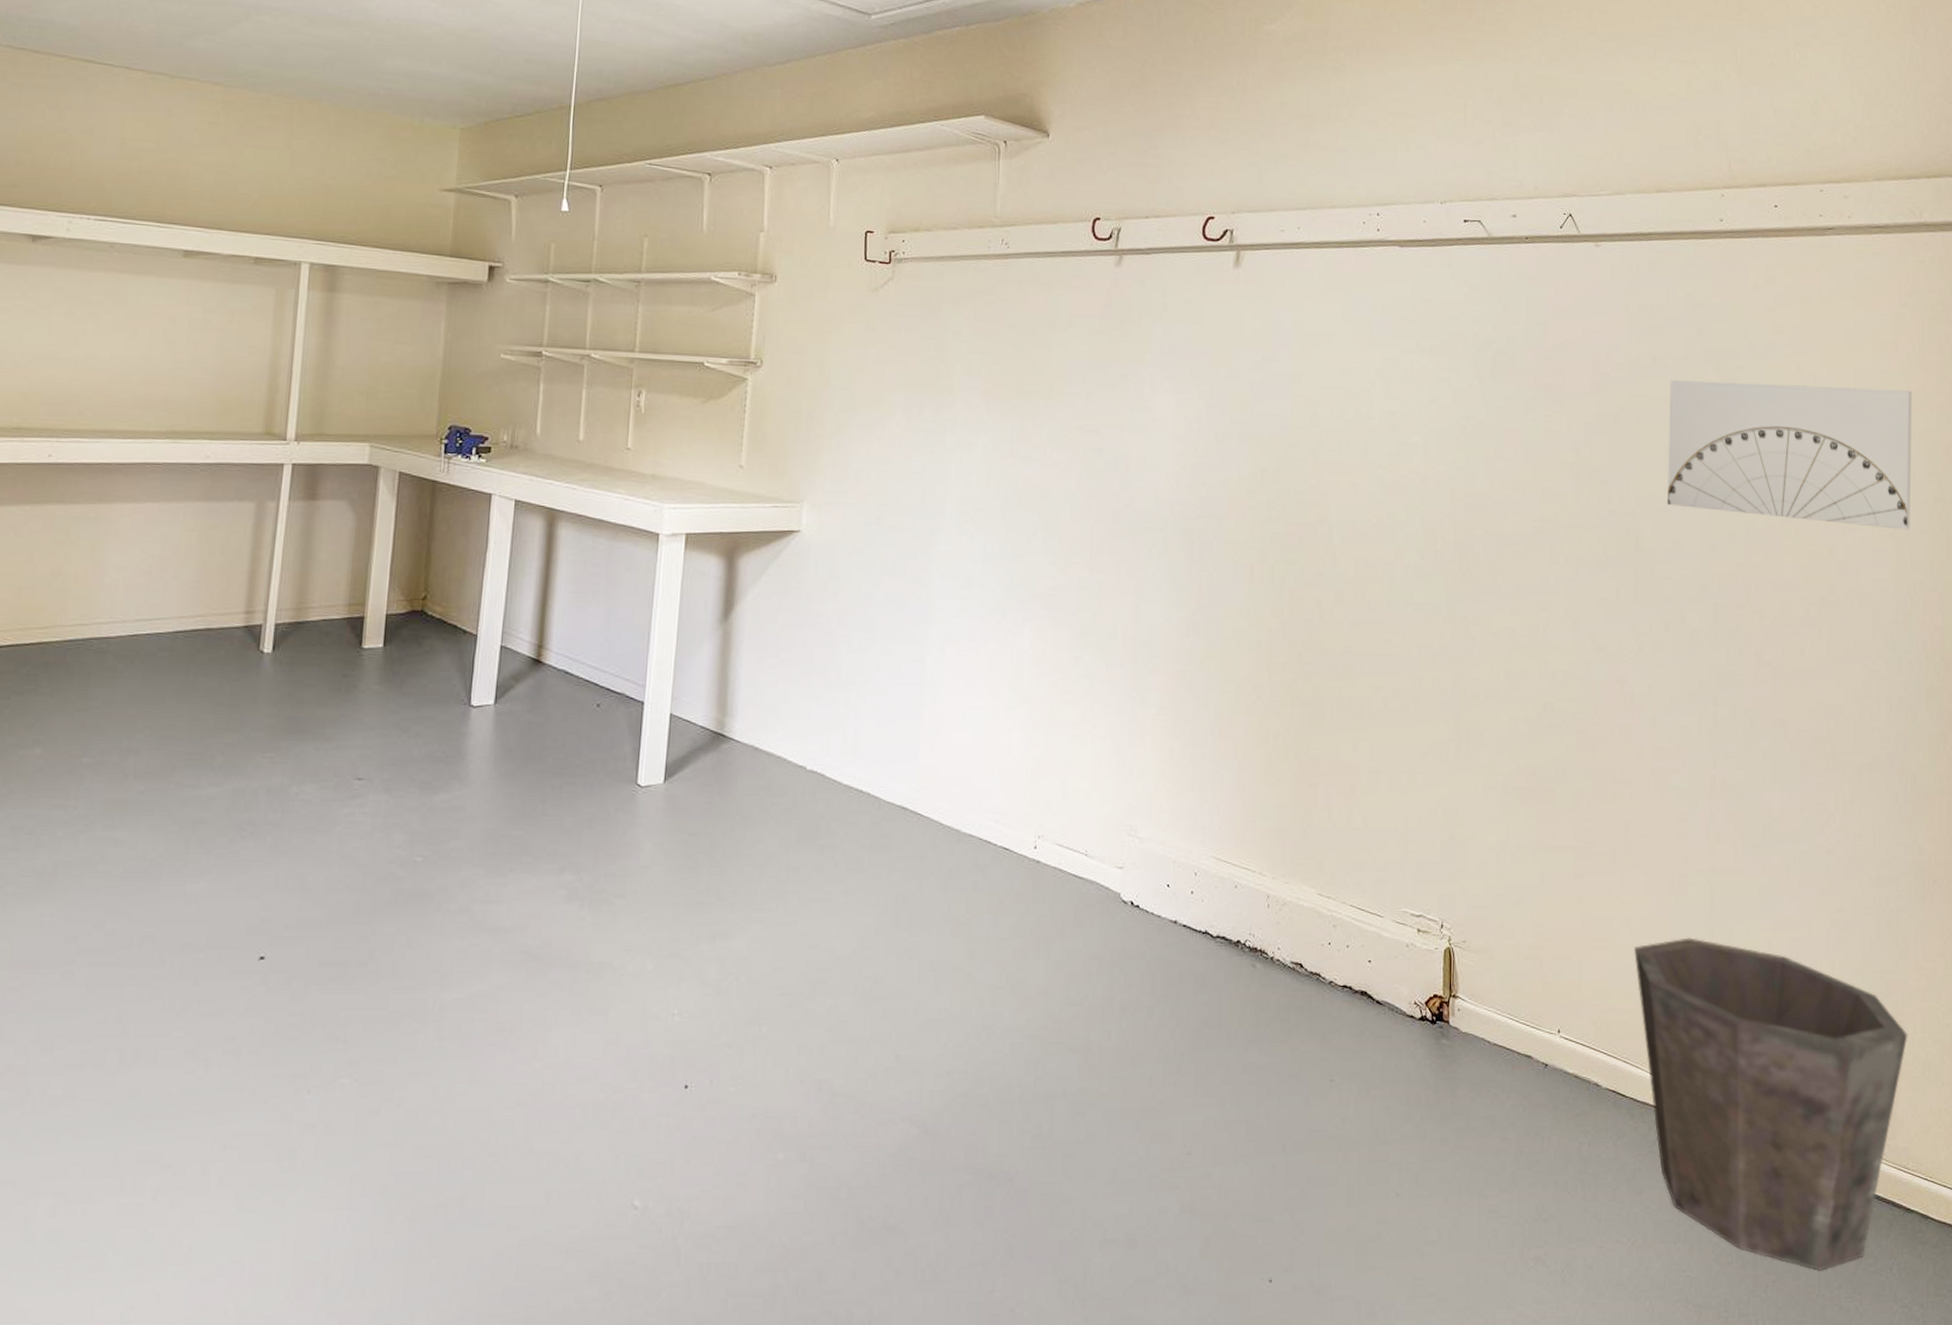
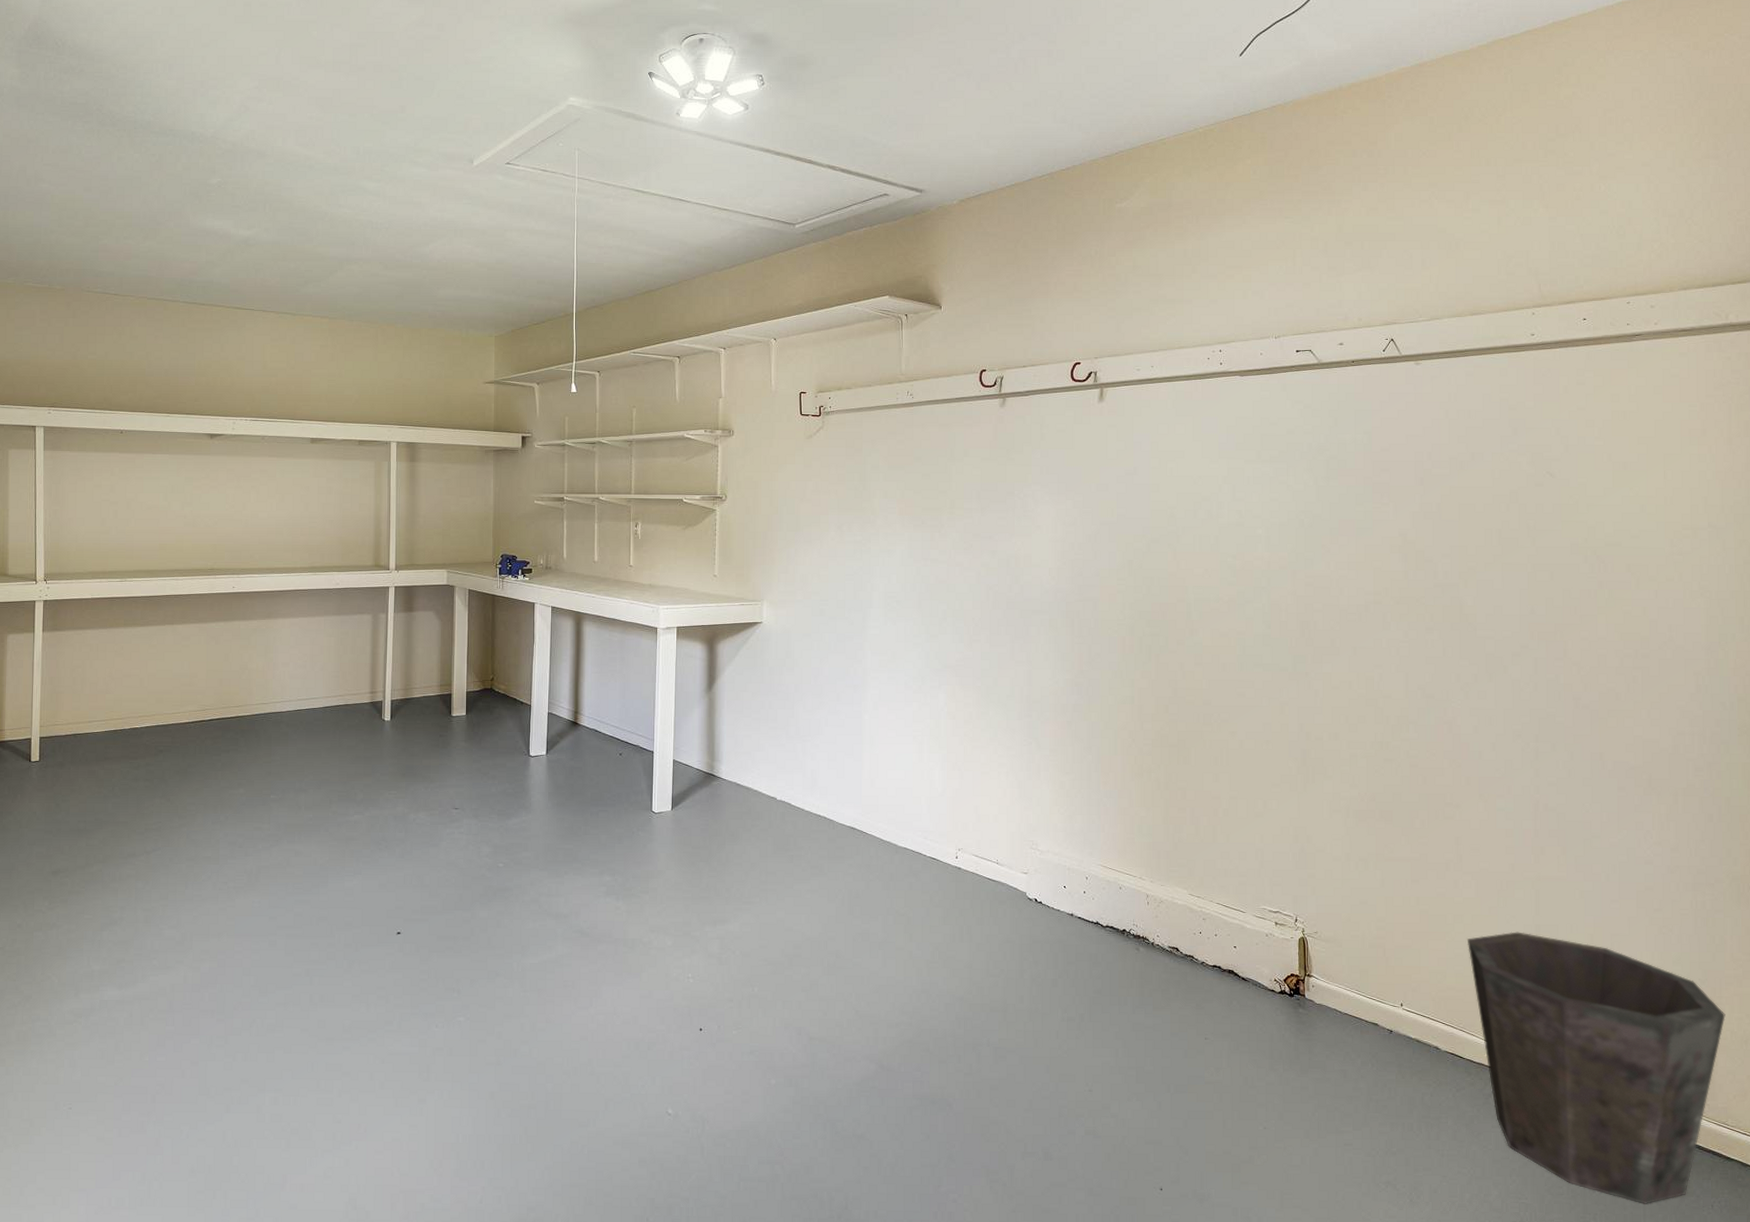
wall art: present [1667,380,1913,530] -> none [1487,470,1721,590]

